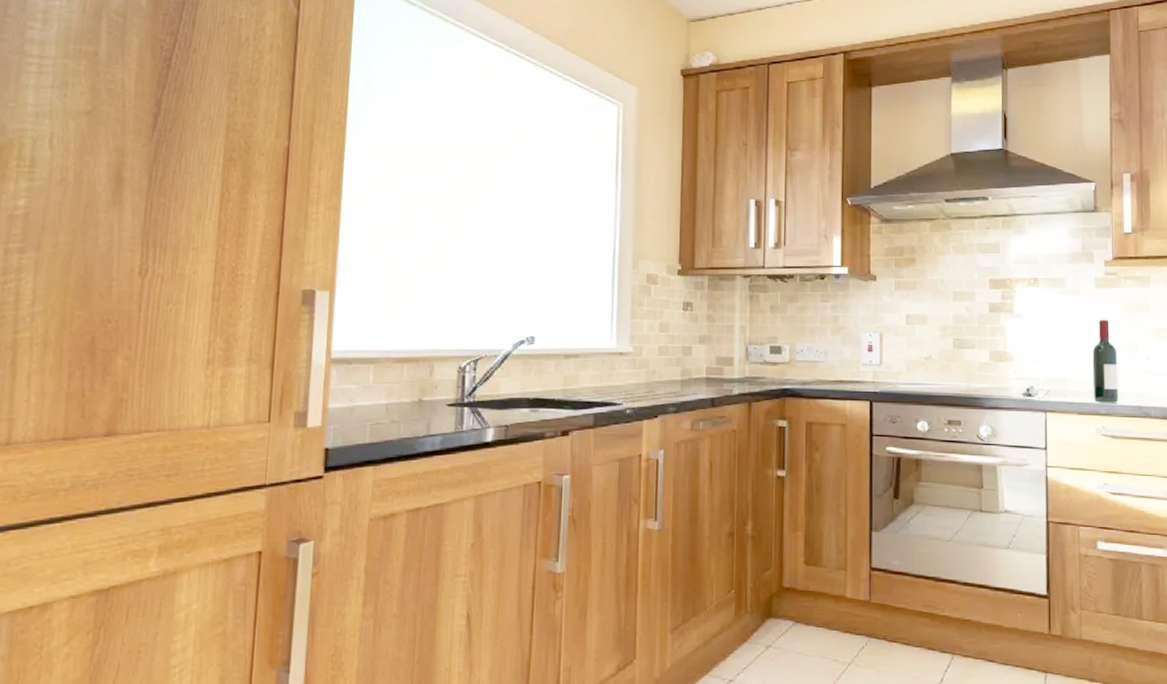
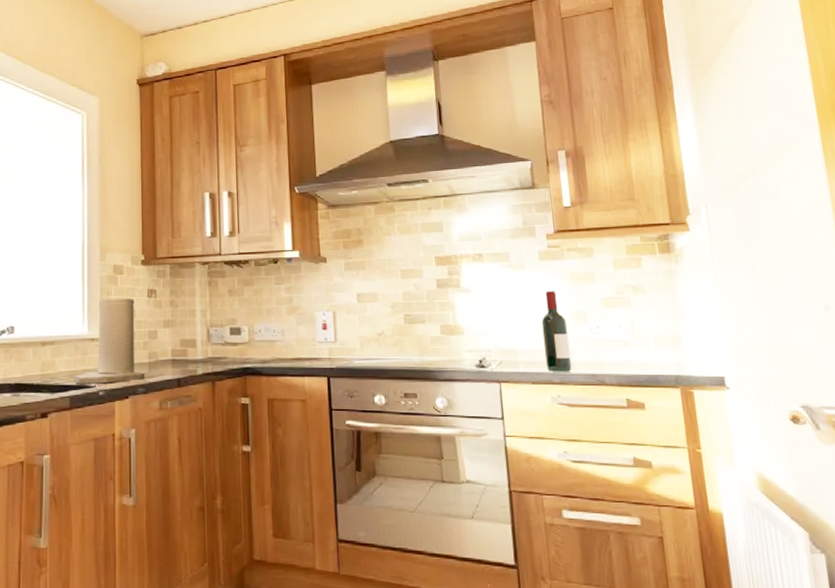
paper towel: none [599,309,677,401] -> present [74,297,145,384]

